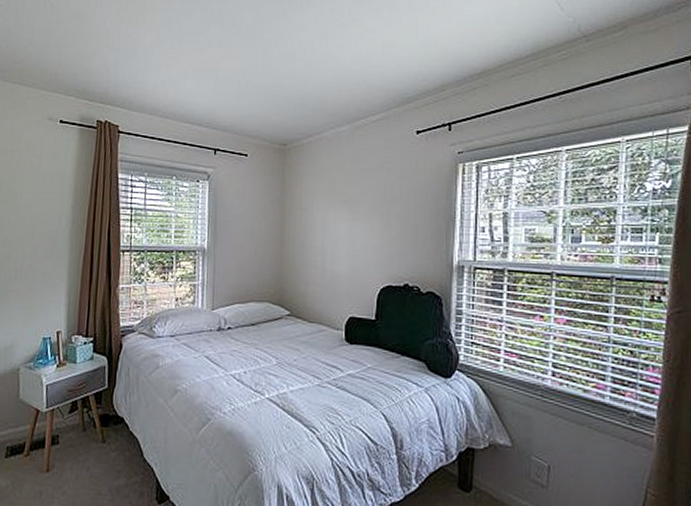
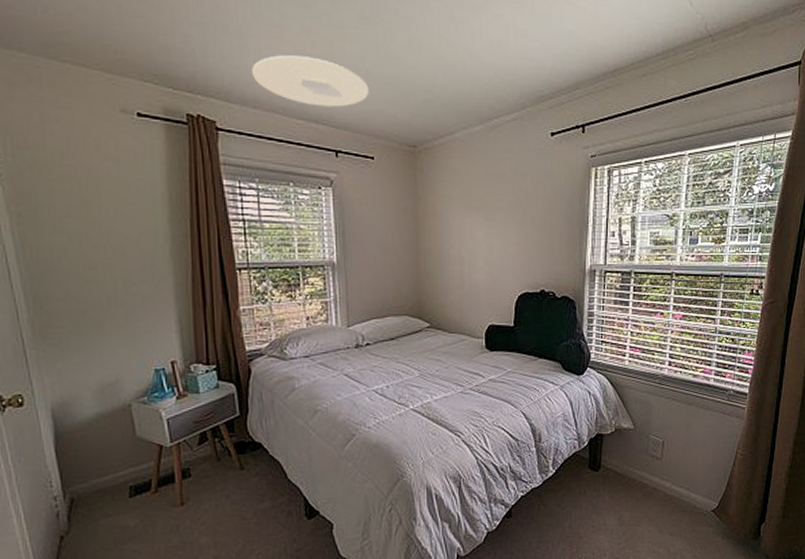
ceiling light: none [152,71,247,112] -> present [252,55,369,107]

